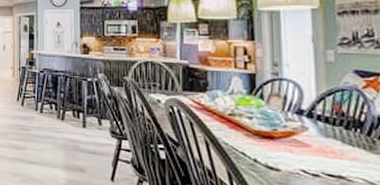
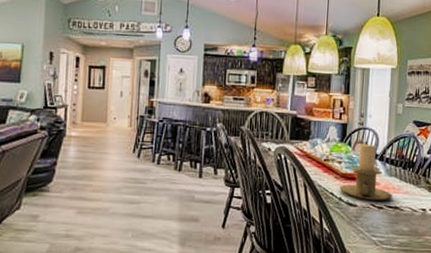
candle holder: none [253,97,334,167] -> present [339,144,393,201]

